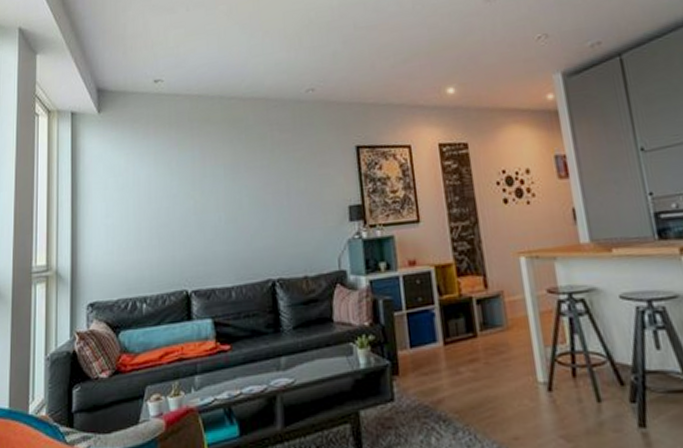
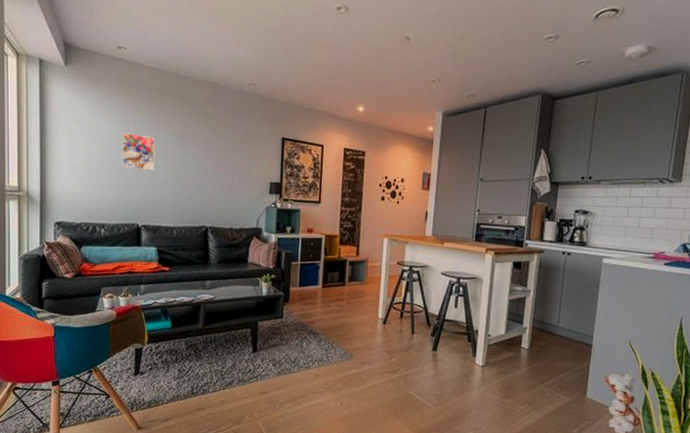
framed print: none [163,175,203,220] -> present [122,133,155,171]

